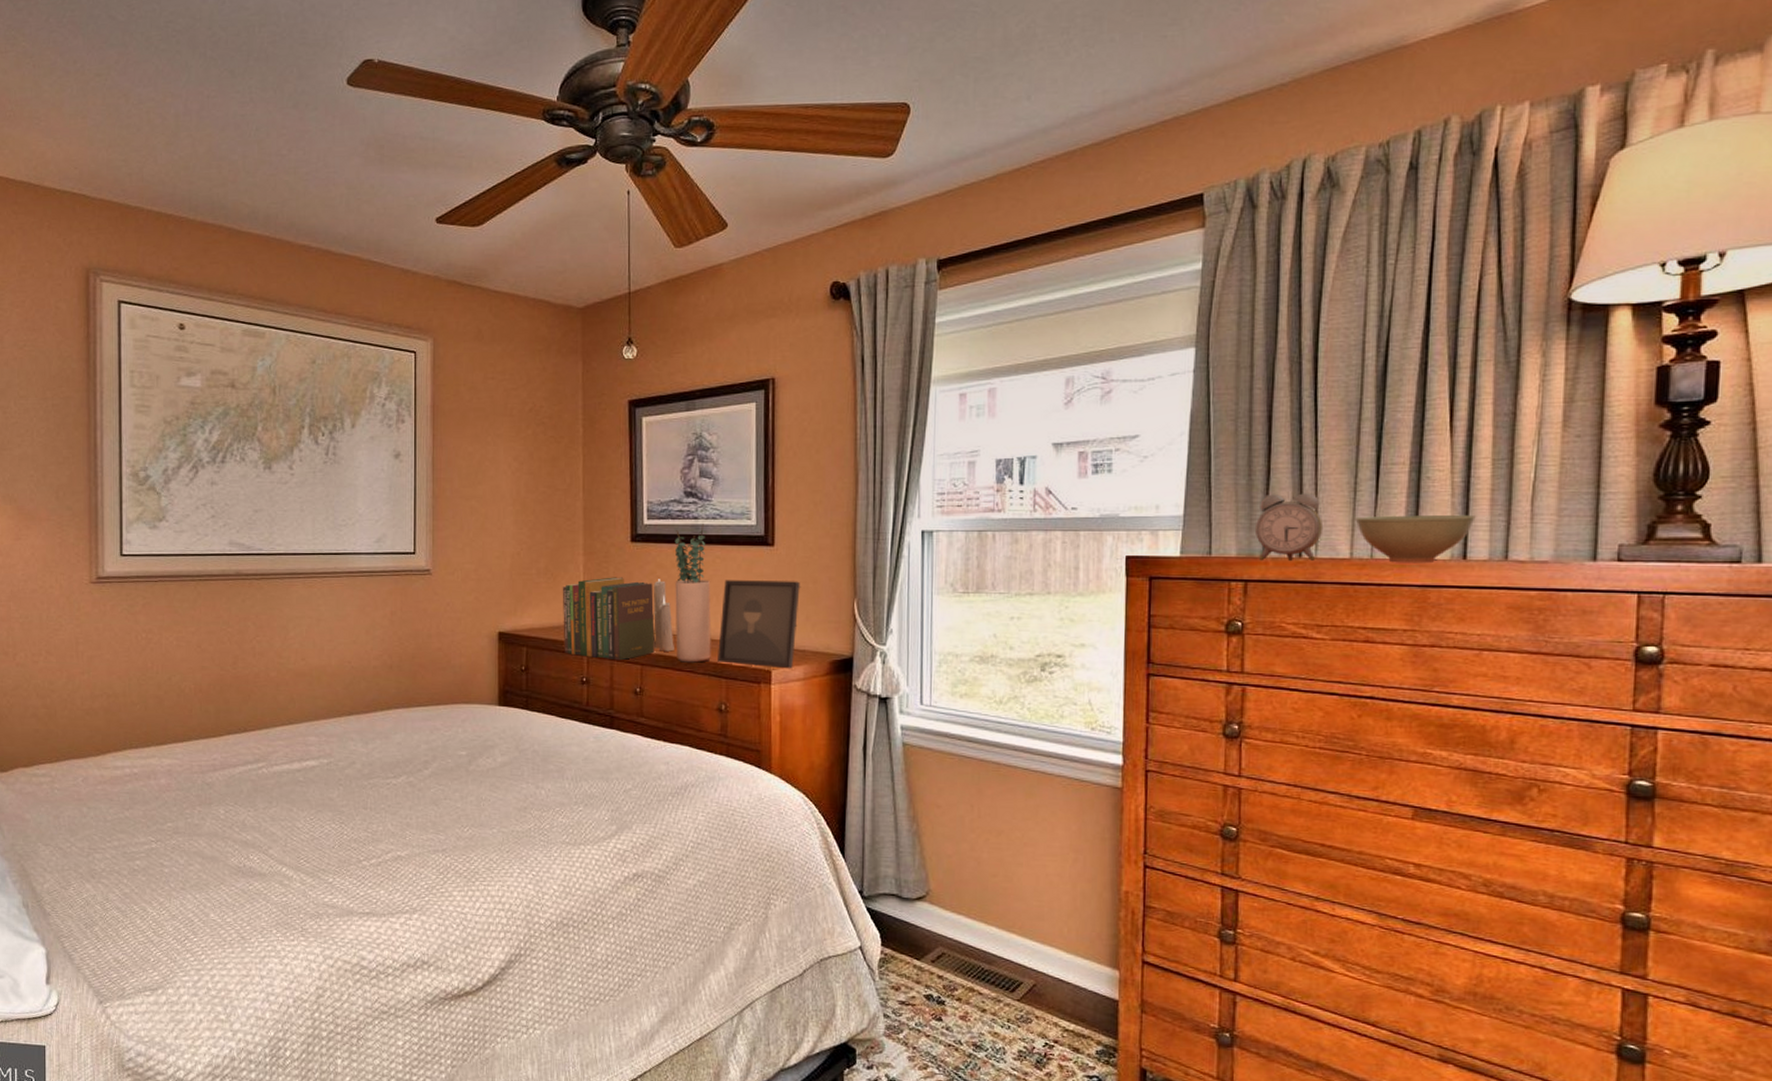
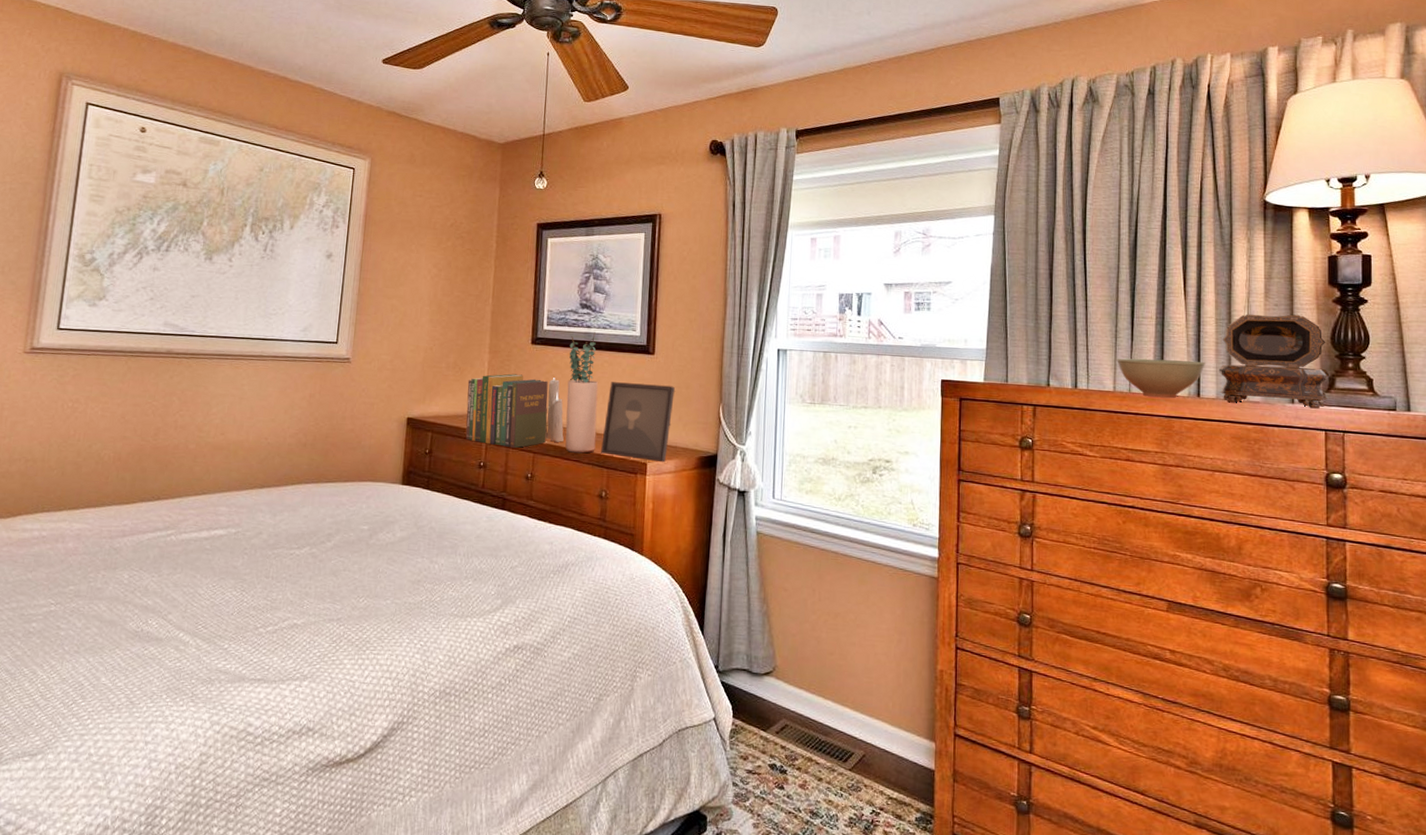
alarm clock: present [1254,493,1324,562] -> none [1041,336,1093,392]
jewelry box: none [1493,447,1649,566] -> present [1218,314,1330,409]

